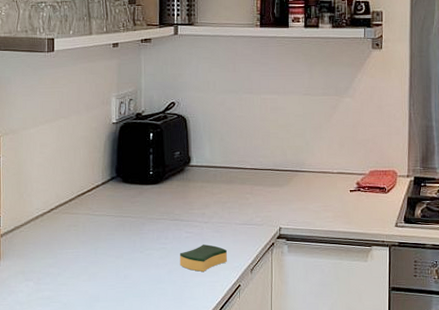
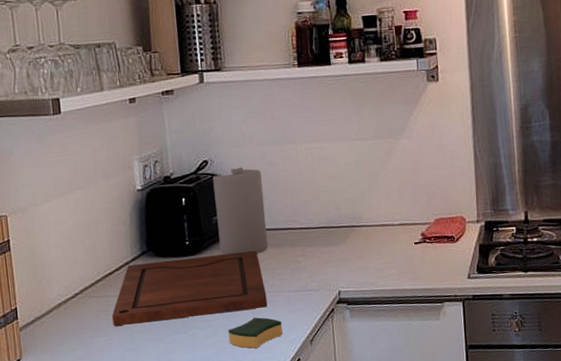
cutting board: none [81,184,216,240] -> present [112,250,268,326]
paper towel holder: none [178,110,221,187] -> present [212,167,268,256]

